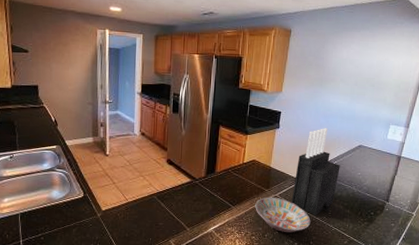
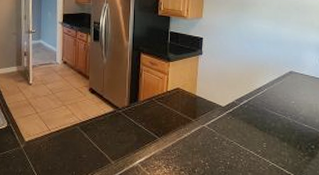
bowl: present [255,197,311,233] -> none [182,127,245,168]
knife block: present [291,128,340,216] -> none [221,54,271,149]

